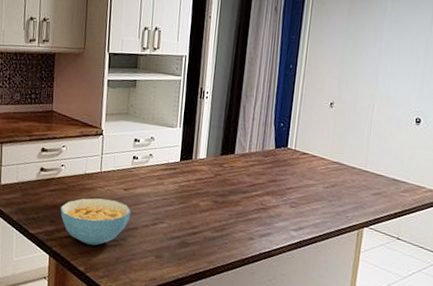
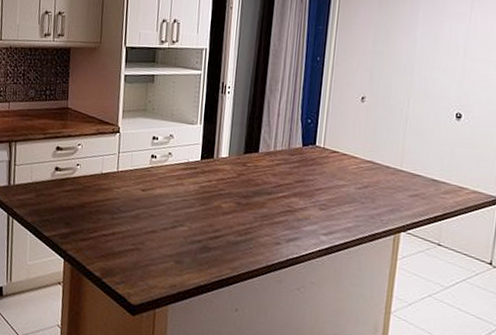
cereal bowl: present [60,198,131,246] -> none [76,199,149,250]

